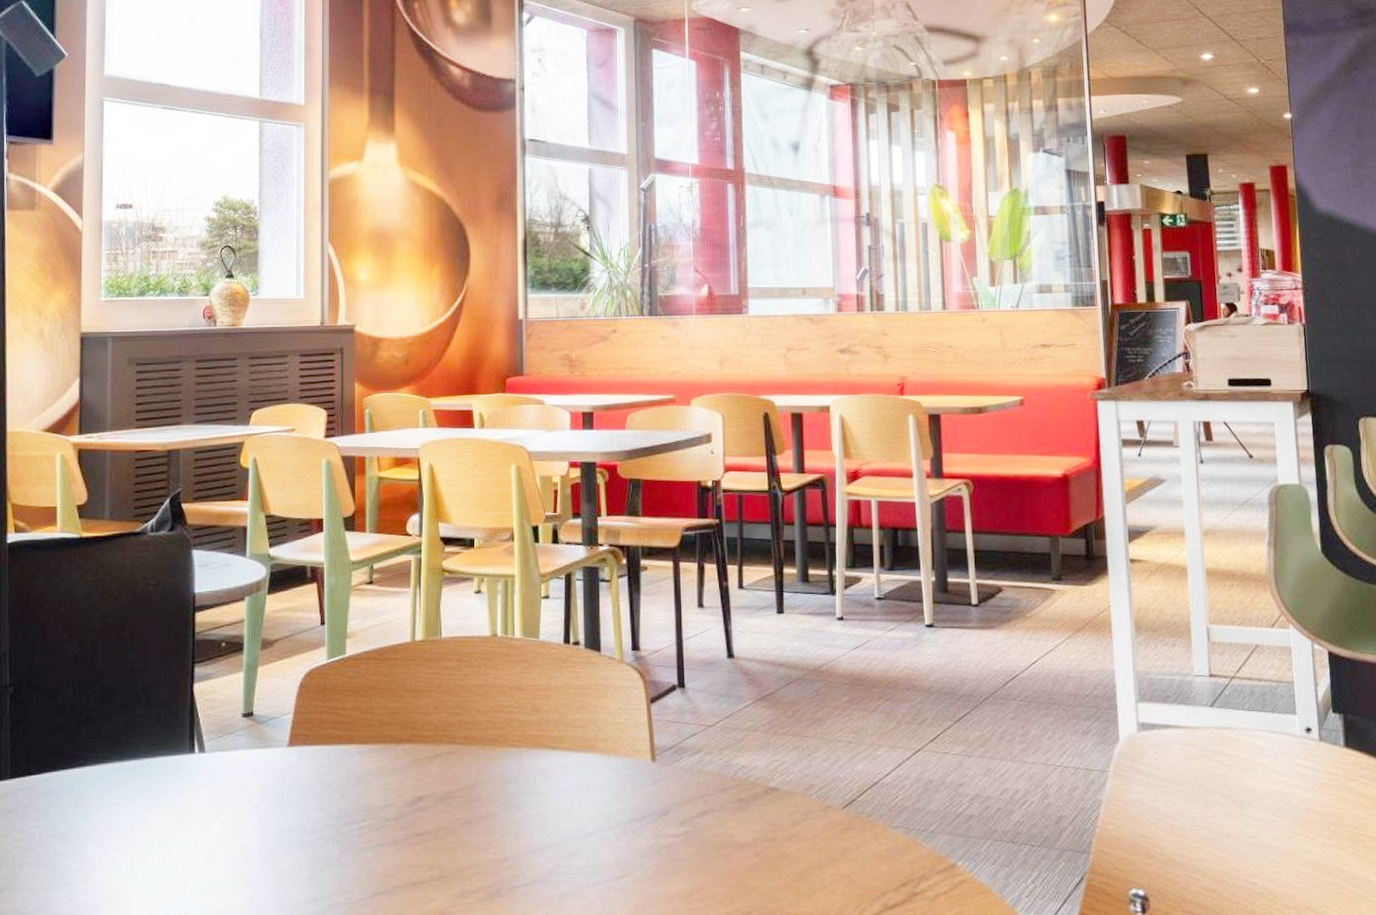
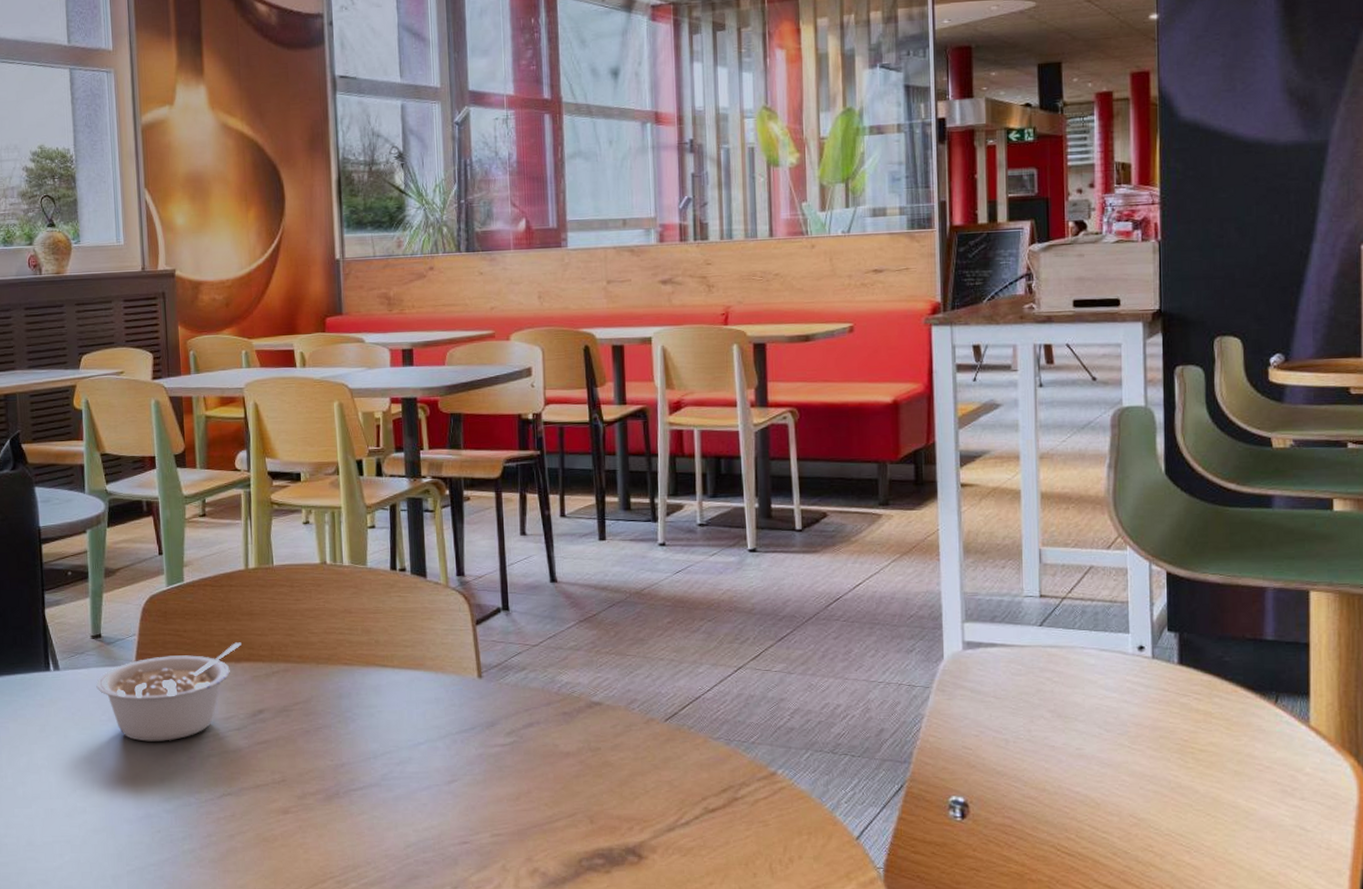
legume: none [244,721,405,833] -> present [96,642,243,742]

